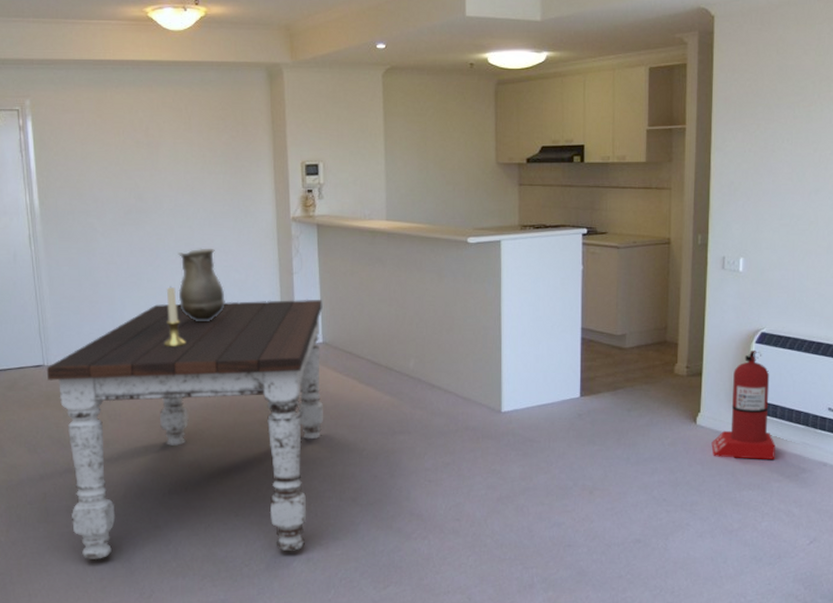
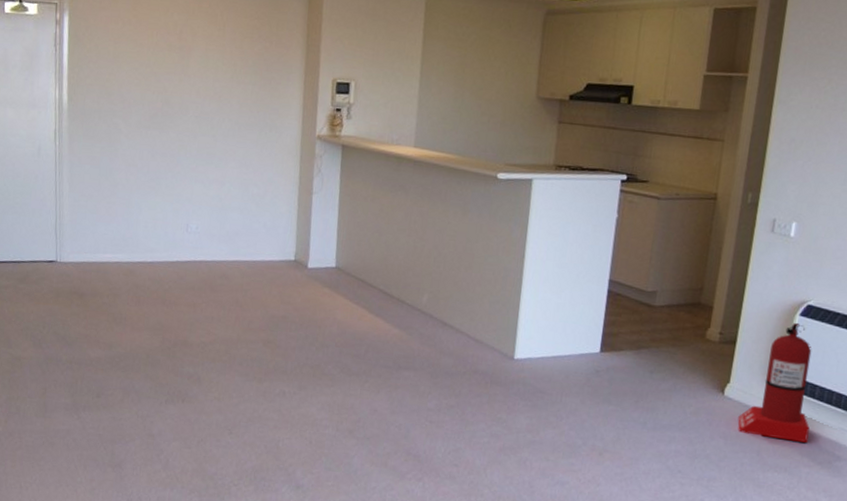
dining table: present [46,299,323,559] -> none [58,211,340,477]
candle holder: present [163,286,186,347] -> none [175,194,198,257]
vase: present [177,248,225,322] -> none [194,158,241,235]

